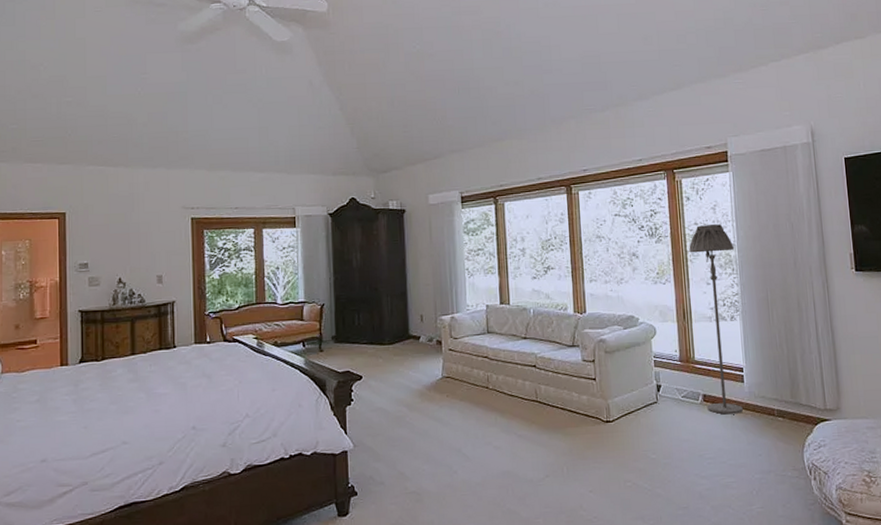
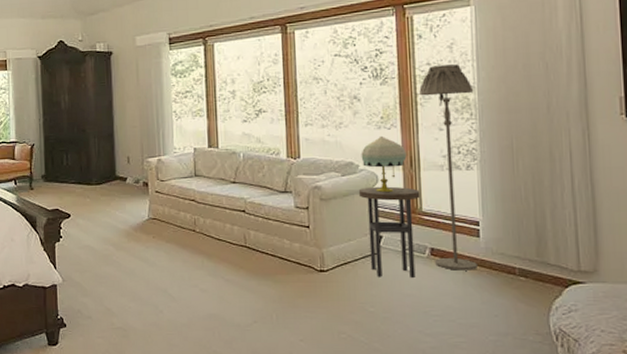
side table: none [639,337,693,425] -> present [358,186,420,277]
table lamp: none [640,290,680,344] -> present [361,135,407,193]

